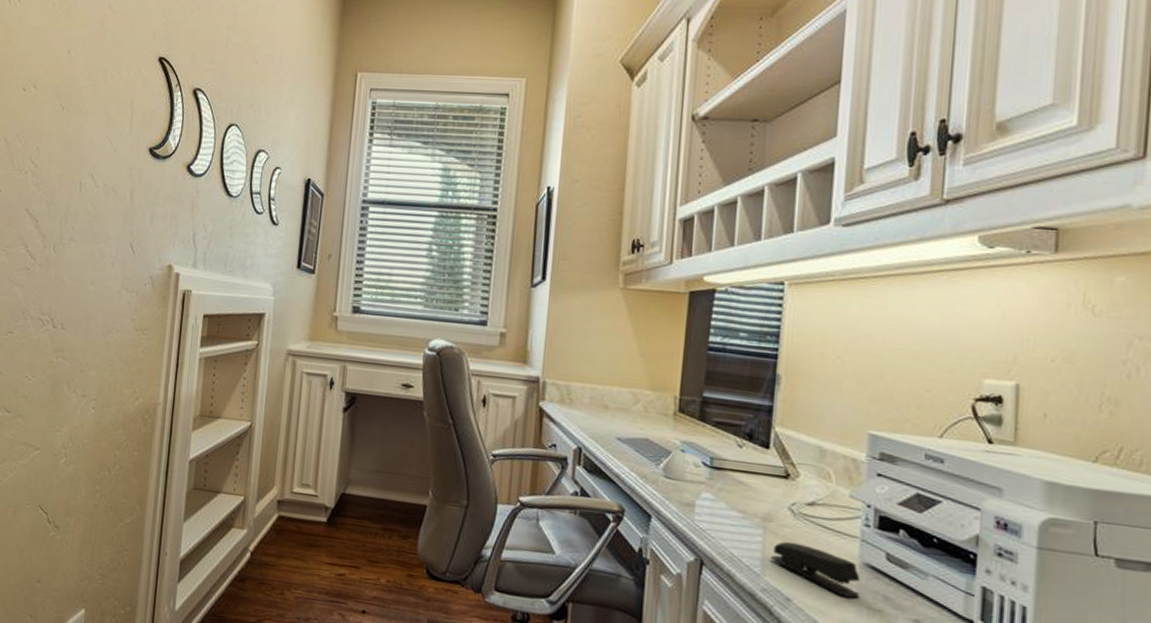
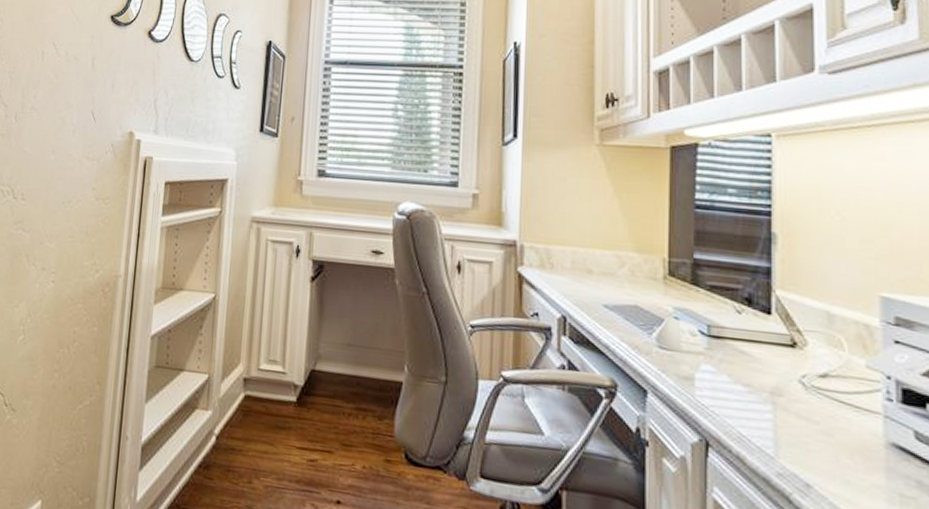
stapler: present [771,542,860,598] -> none [784,419,888,484]

